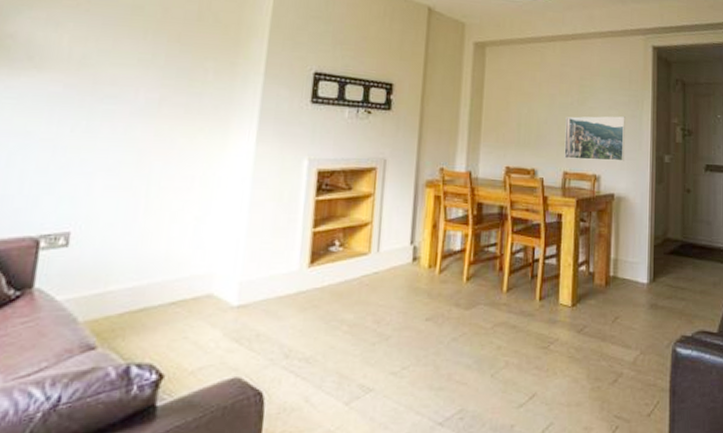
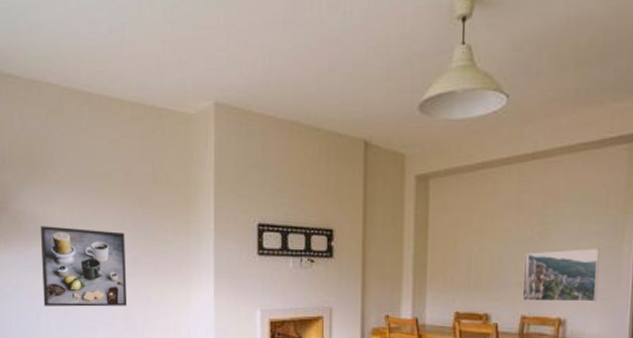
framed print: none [22,53,153,150] -> present [40,226,128,307]

